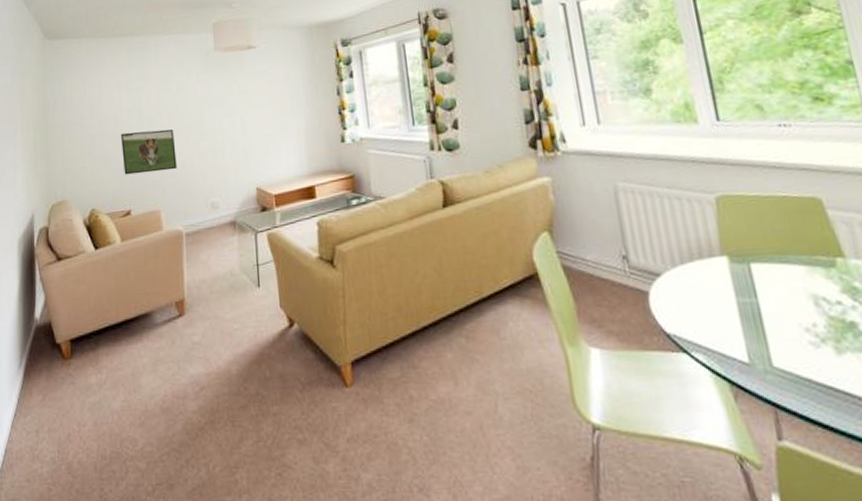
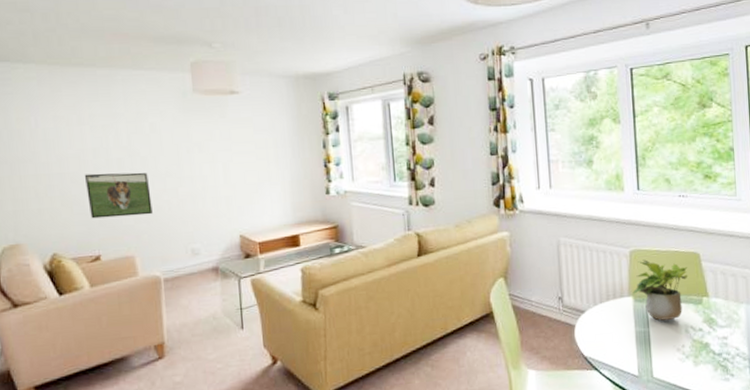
potted plant: none [726,207,808,289] -> present [632,259,688,321]

